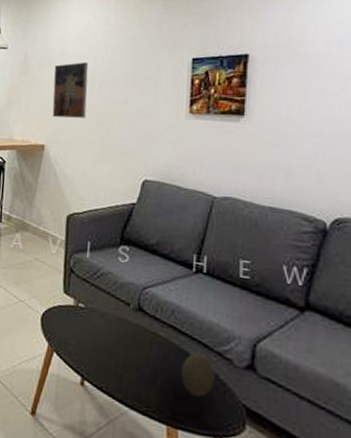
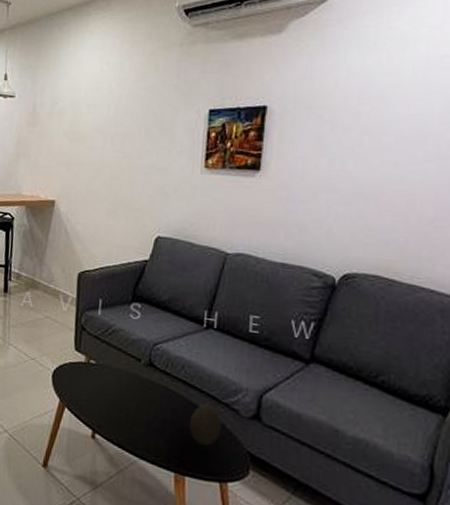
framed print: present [52,62,89,118] -> none [63,113,101,173]

